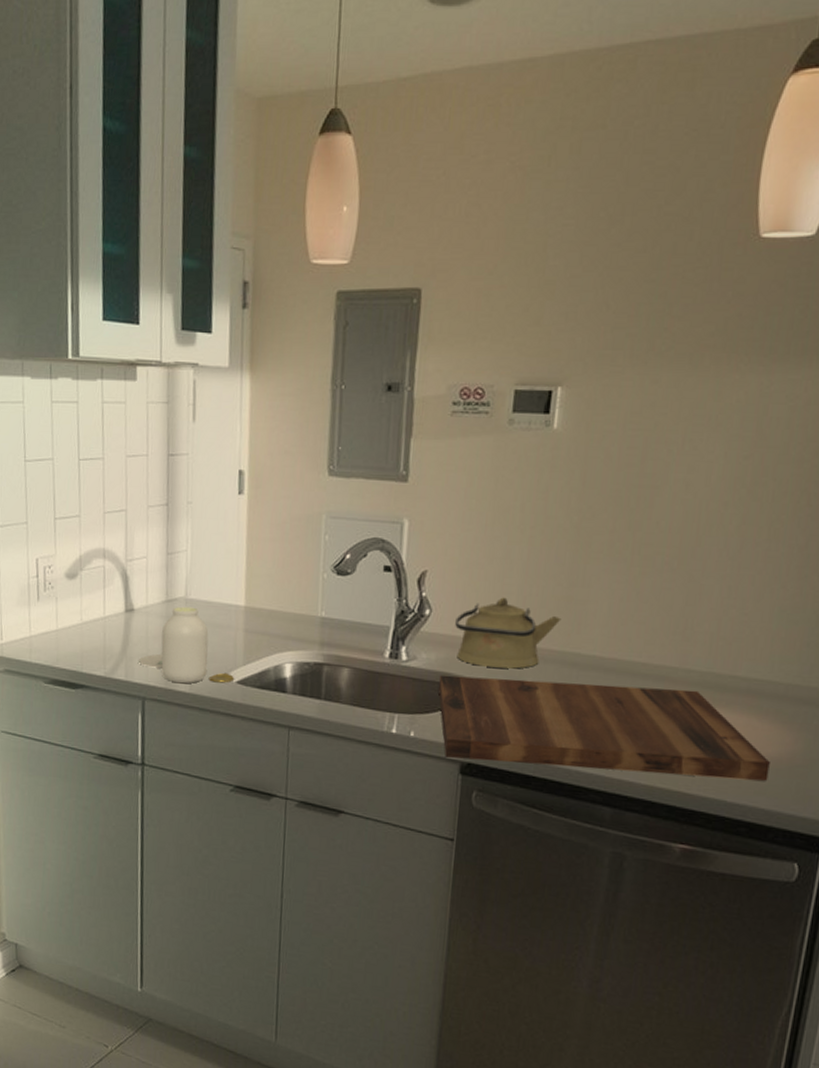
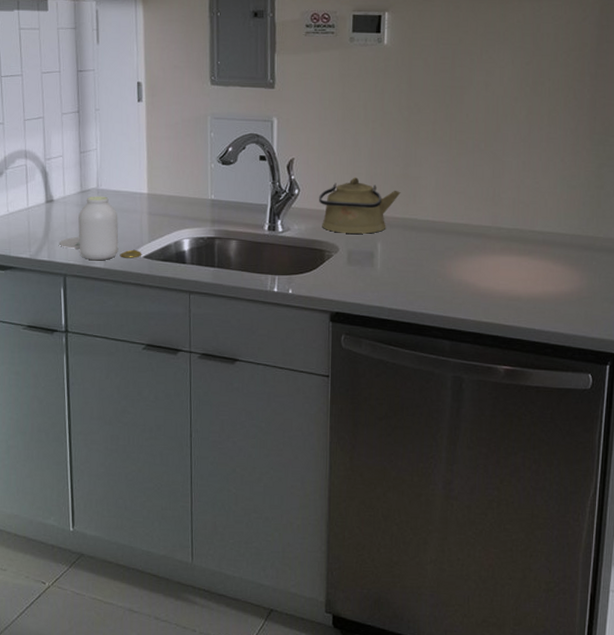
cutting board: present [438,674,770,781] -> none [308,241,564,312]

